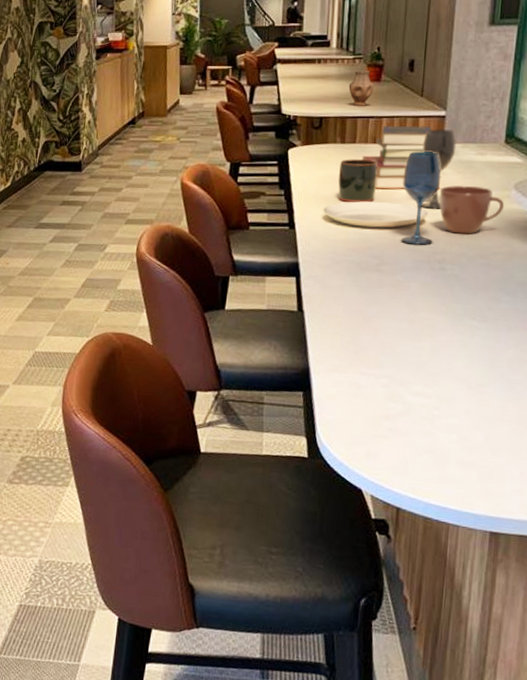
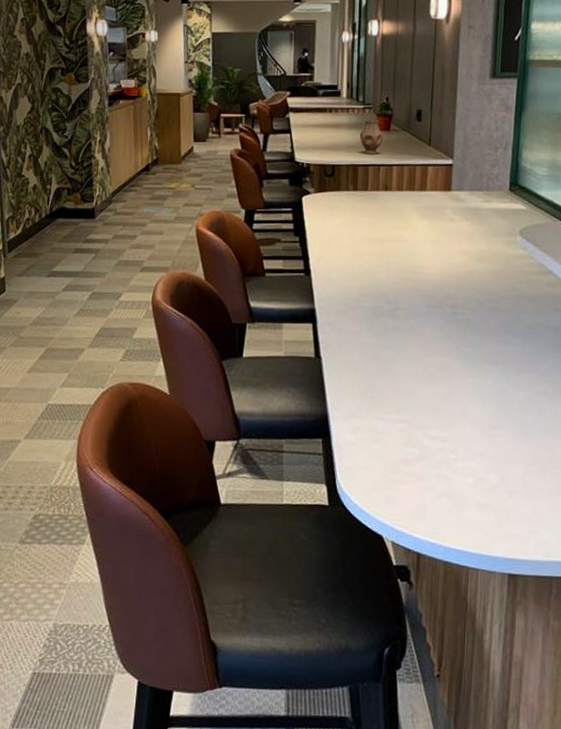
plate: present [323,201,429,228] -> none [337,247,440,274]
mug: present [338,159,378,203] -> none [351,206,390,249]
books: present [362,125,442,190] -> none [374,173,451,236]
wineglass: present [401,151,441,245] -> none [414,198,451,290]
wine glass: present [421,128,457,209] -> none [432,176,464,255]
cup: present [439,185,505,234] -> none [449,231,511,279]

